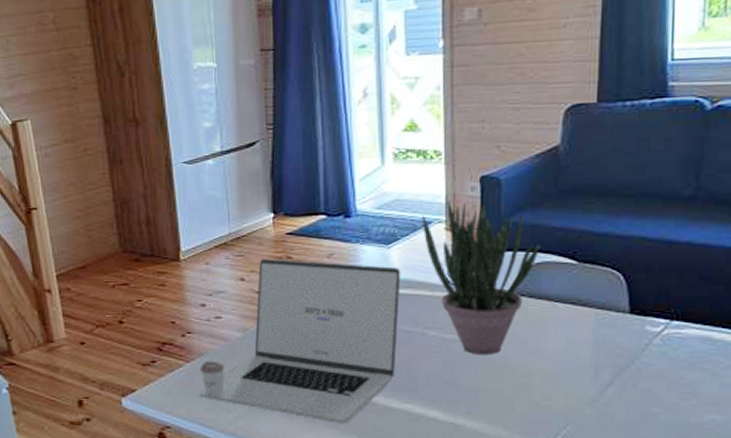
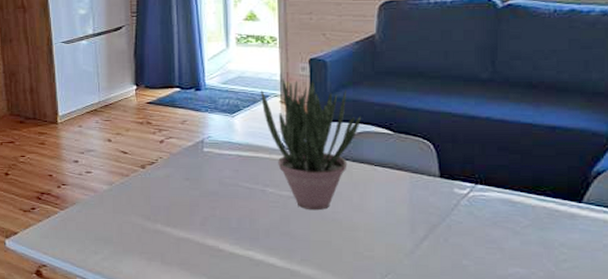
laptop: present [199,259,401,424] -> none [71,124,244,267]

